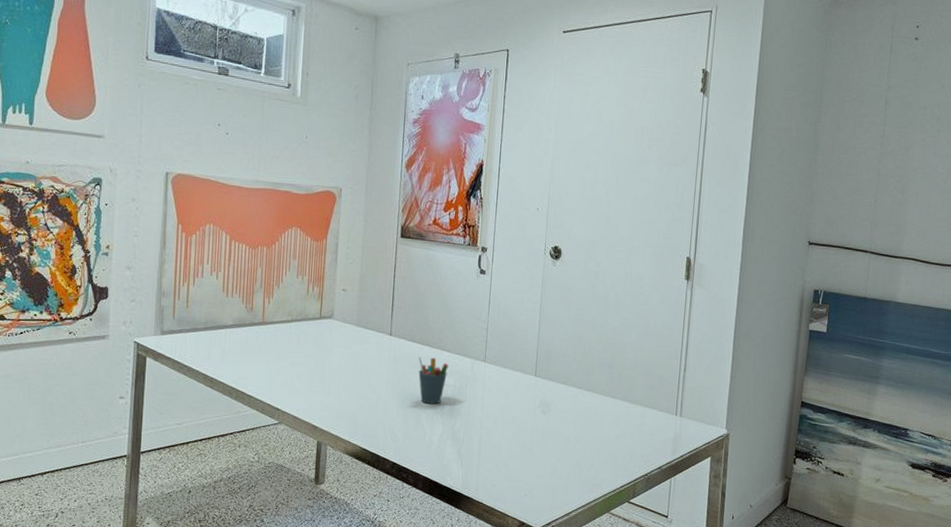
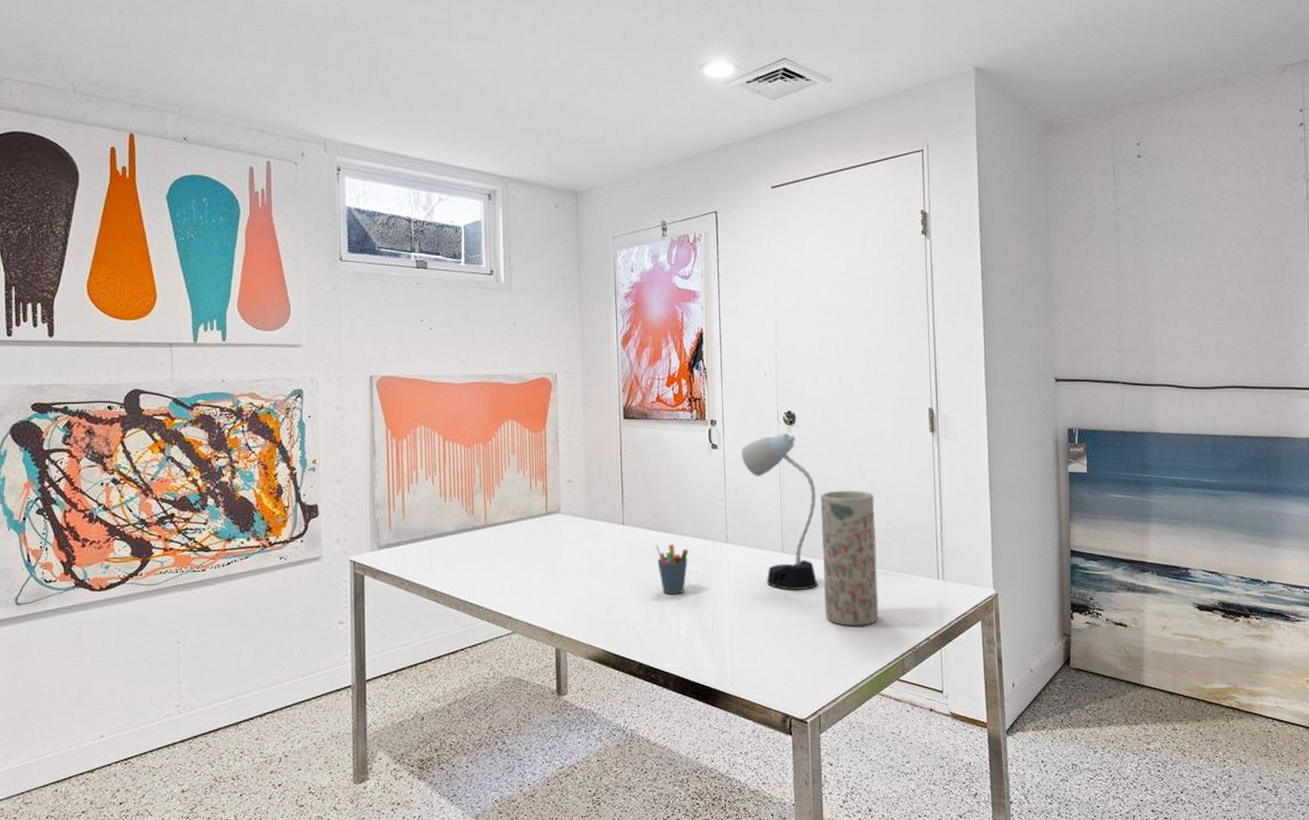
desk lamp: none [506,266,573,412] -> present [741,433,817,590]
vase: none [568,324,626,451] -> present [820,490,879,627]

